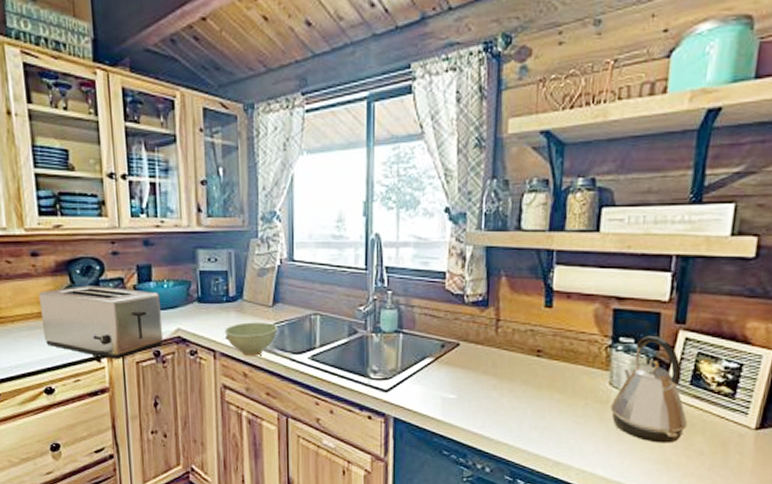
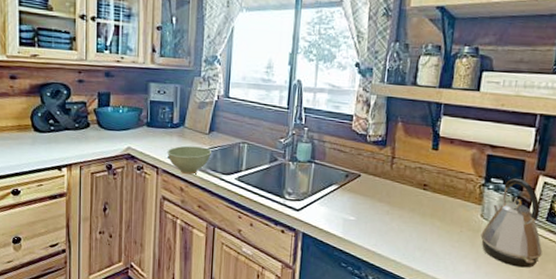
toaster: present [38,285,164,360] -> none [14,106,116,170]

